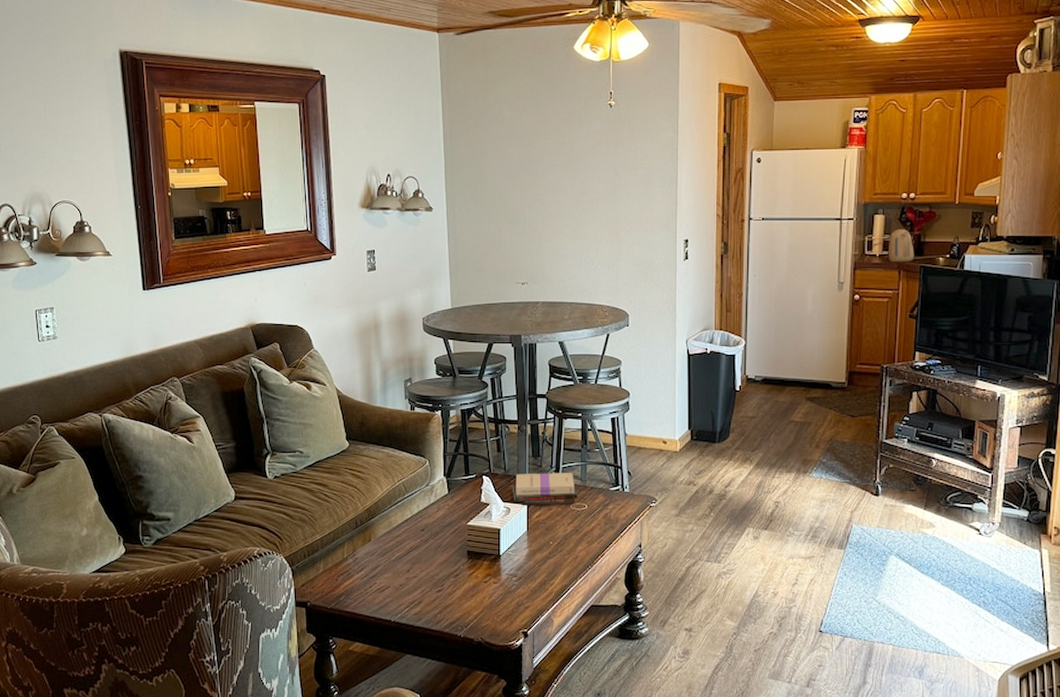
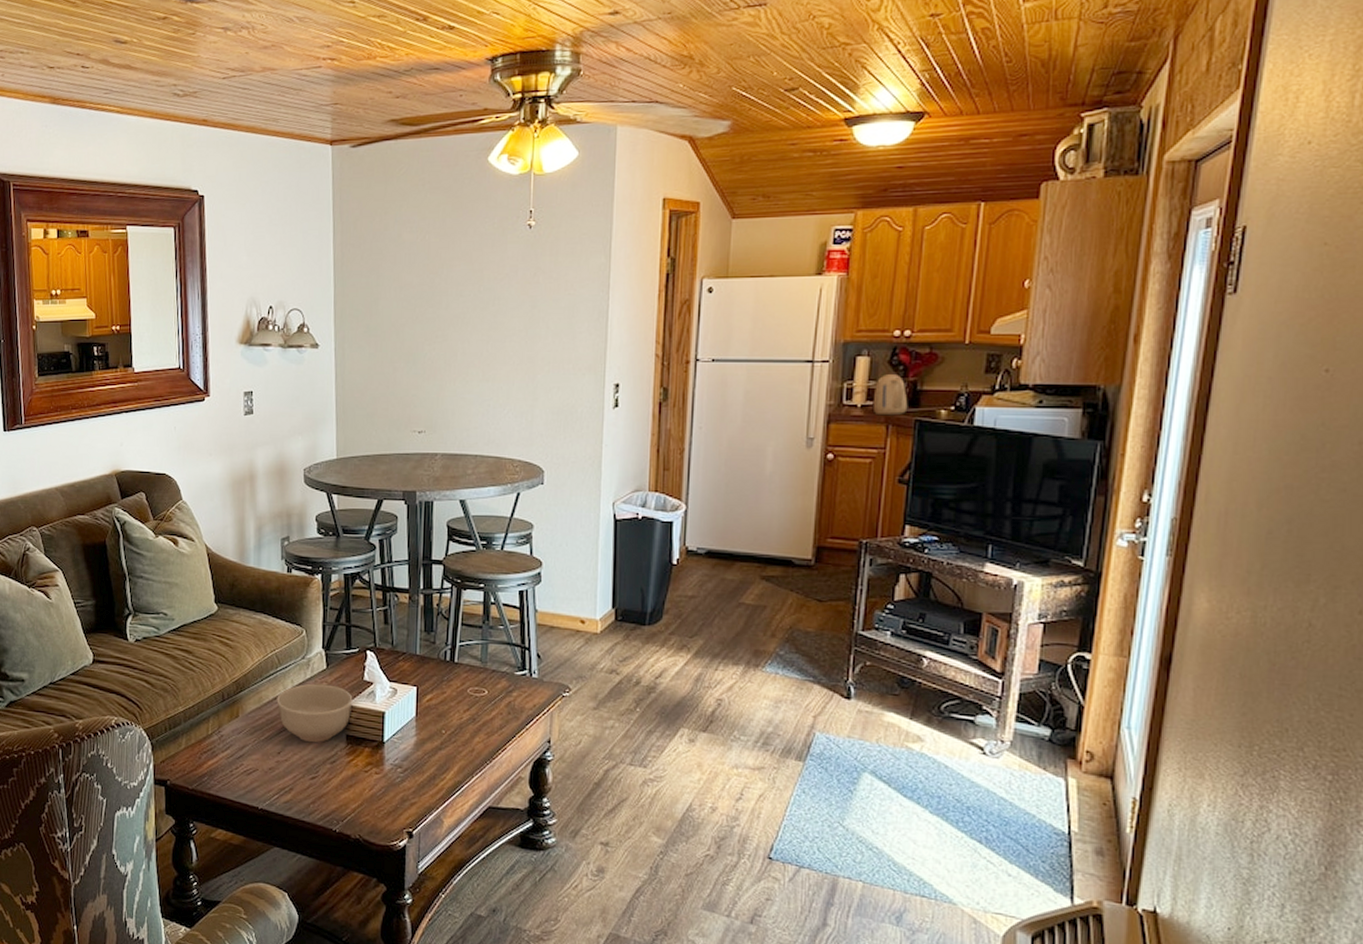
bowl: none [405,507,472,560] -> present [276,683,353,743]
books: present [512,472,578,506] -> none [399,650,477,689]

